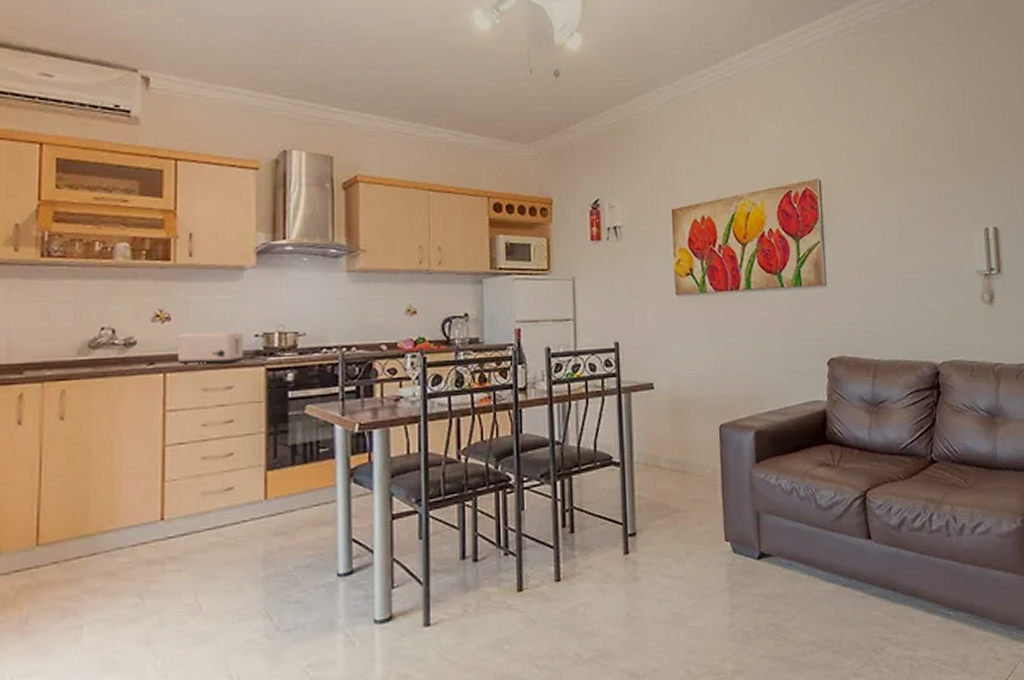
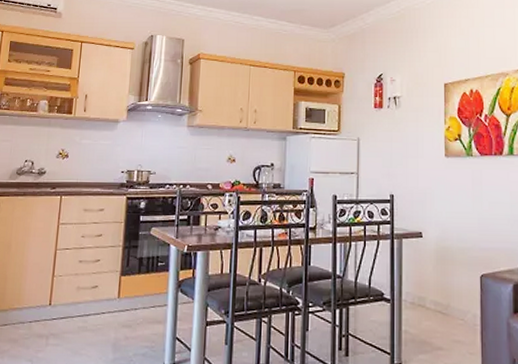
toaster: present [176,331,244,365] -> none [70,167,114,191]

